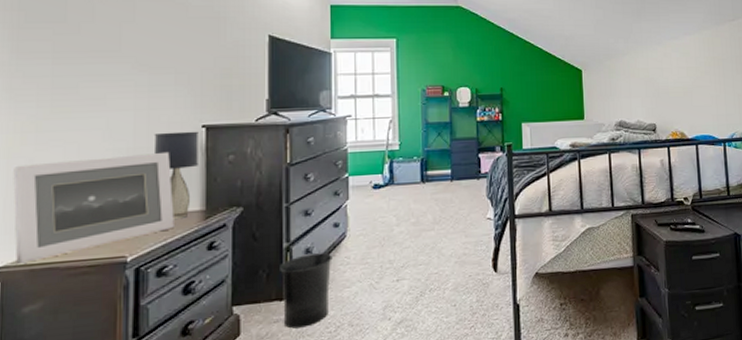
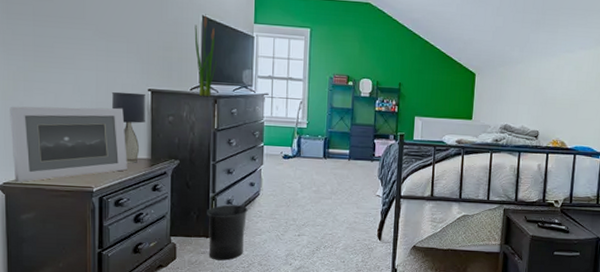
plant: none [259,34,287,128] -> present [194,15,217,97]

